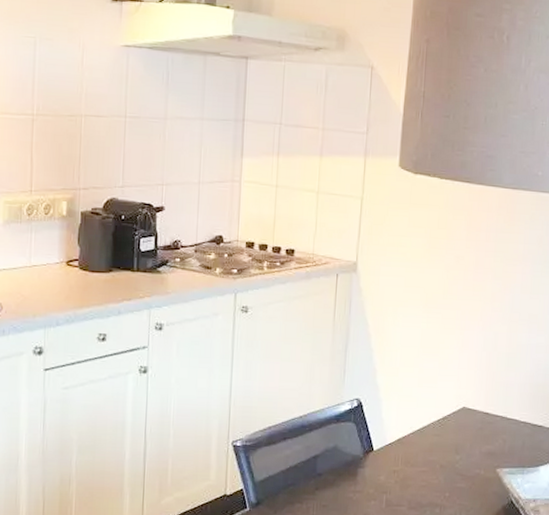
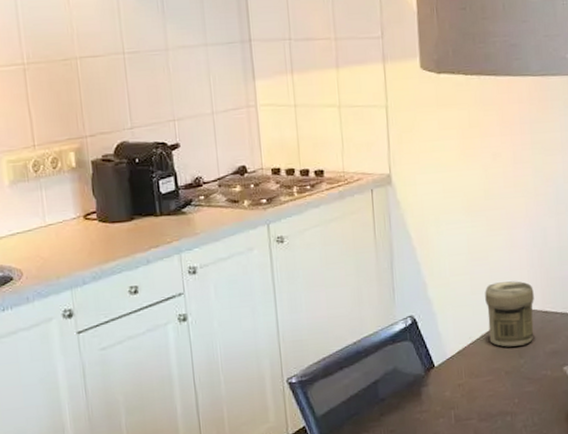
jar: none [429,379,478,442] -> present [485,281,534,347]

